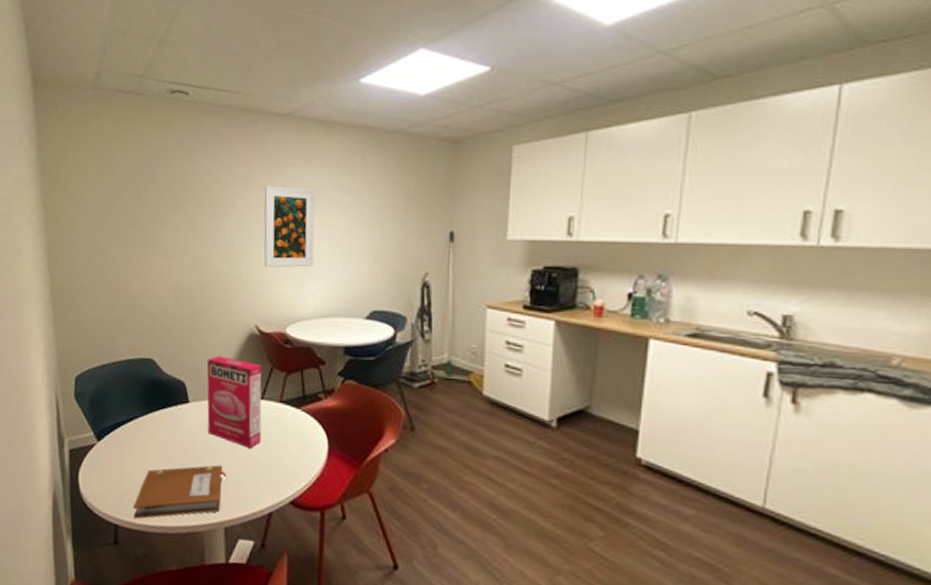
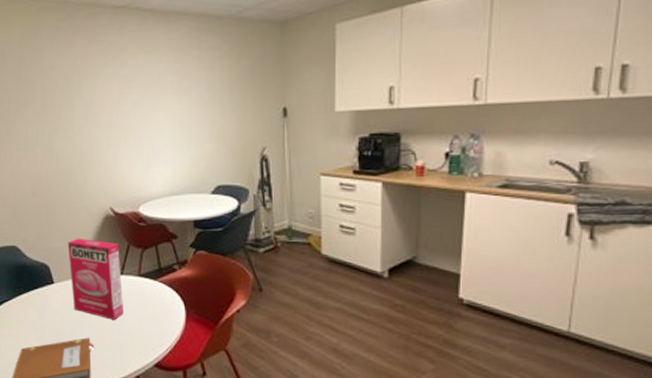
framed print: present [264,186,315,268] -> none [108,75,160,153]

